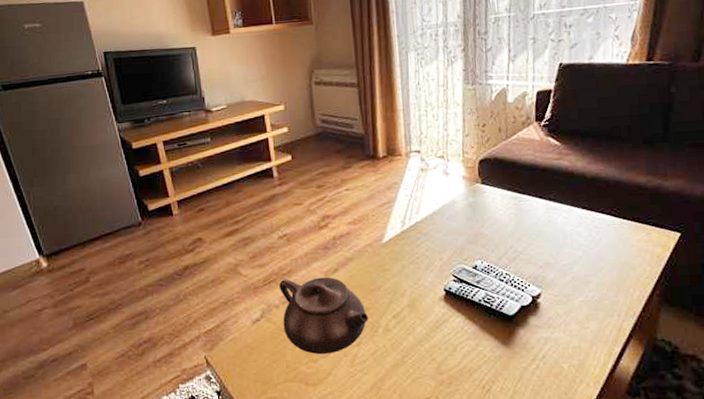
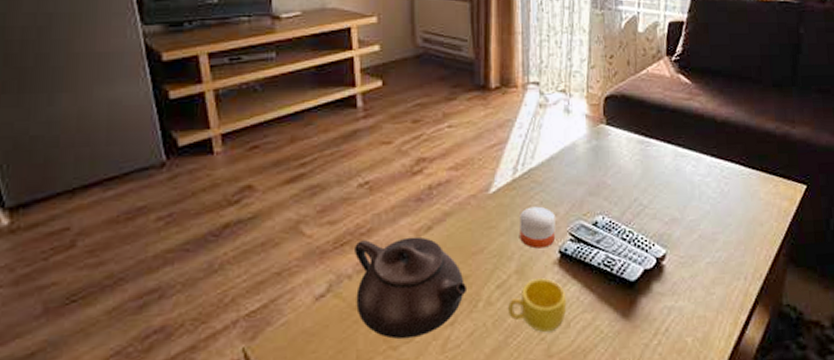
cup: none [403,310,453,354] -> present [508,277,567,332]
candle: none [409,253,441,287] -> present [519,206,556,249]

